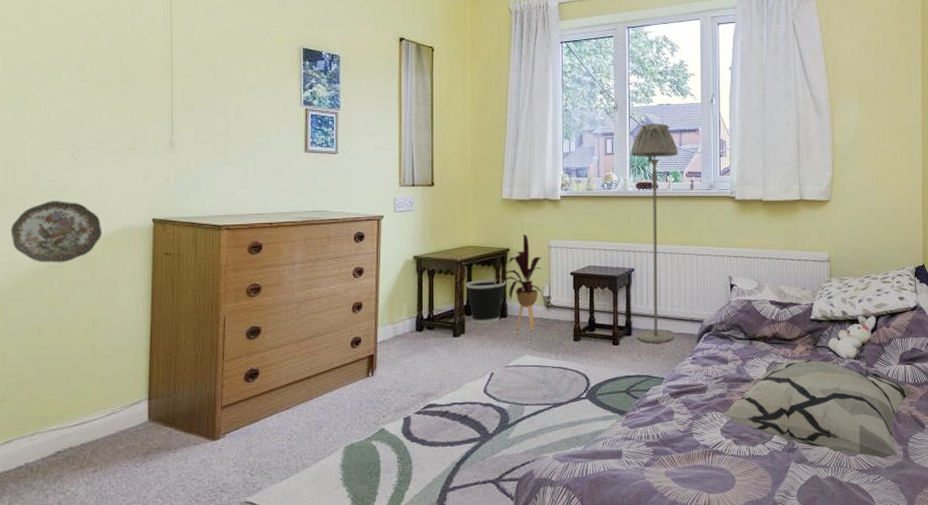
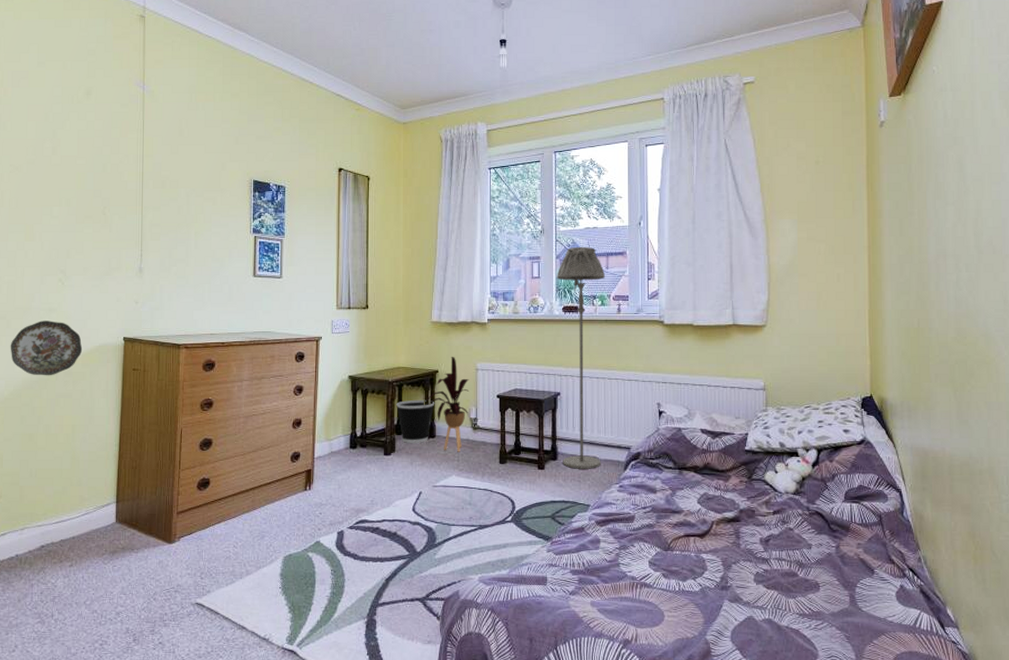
decorative pillow: present [724,360,913,458] -> none [652,493,860,603]

